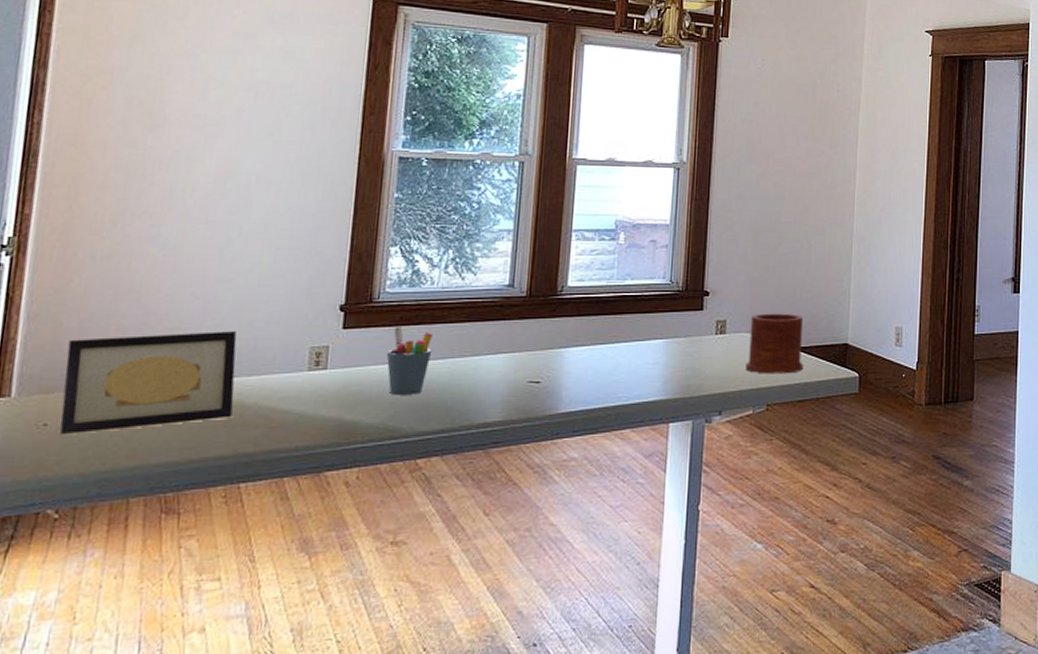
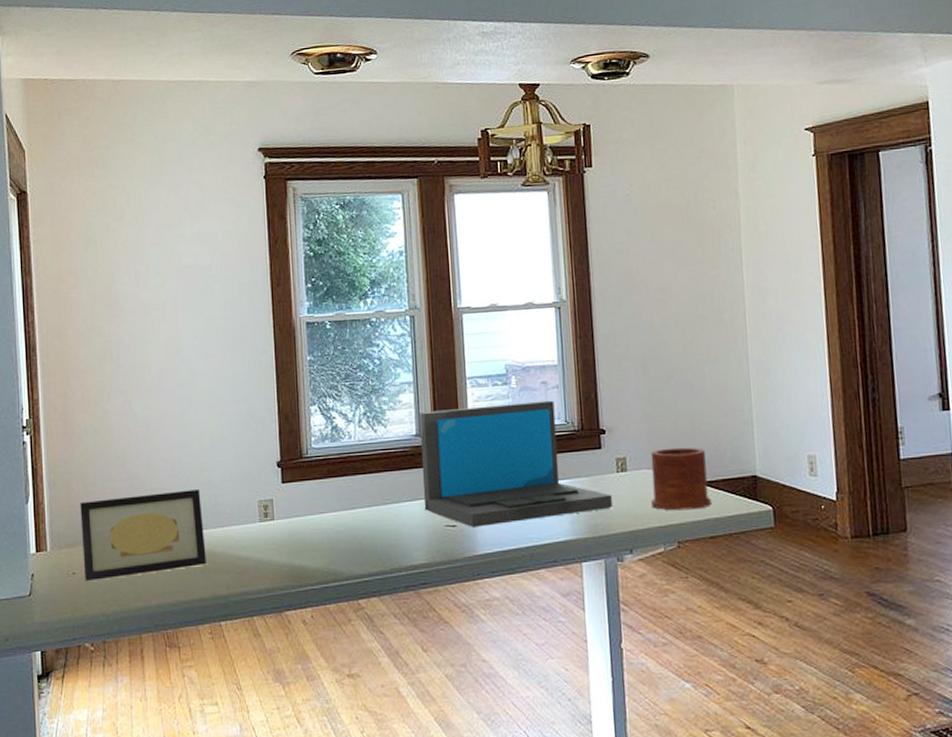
pen holder: present [386,327,432,395] -> none [320,479,358,542]
laptop: none [507,259,707,384] -> present [420,400,612,527]

